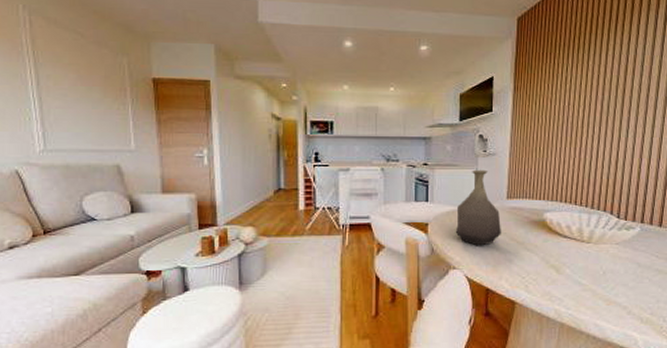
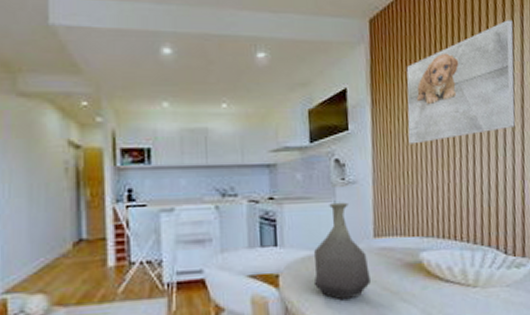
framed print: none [543,18,648,125] -> present [406,20,516,144]

